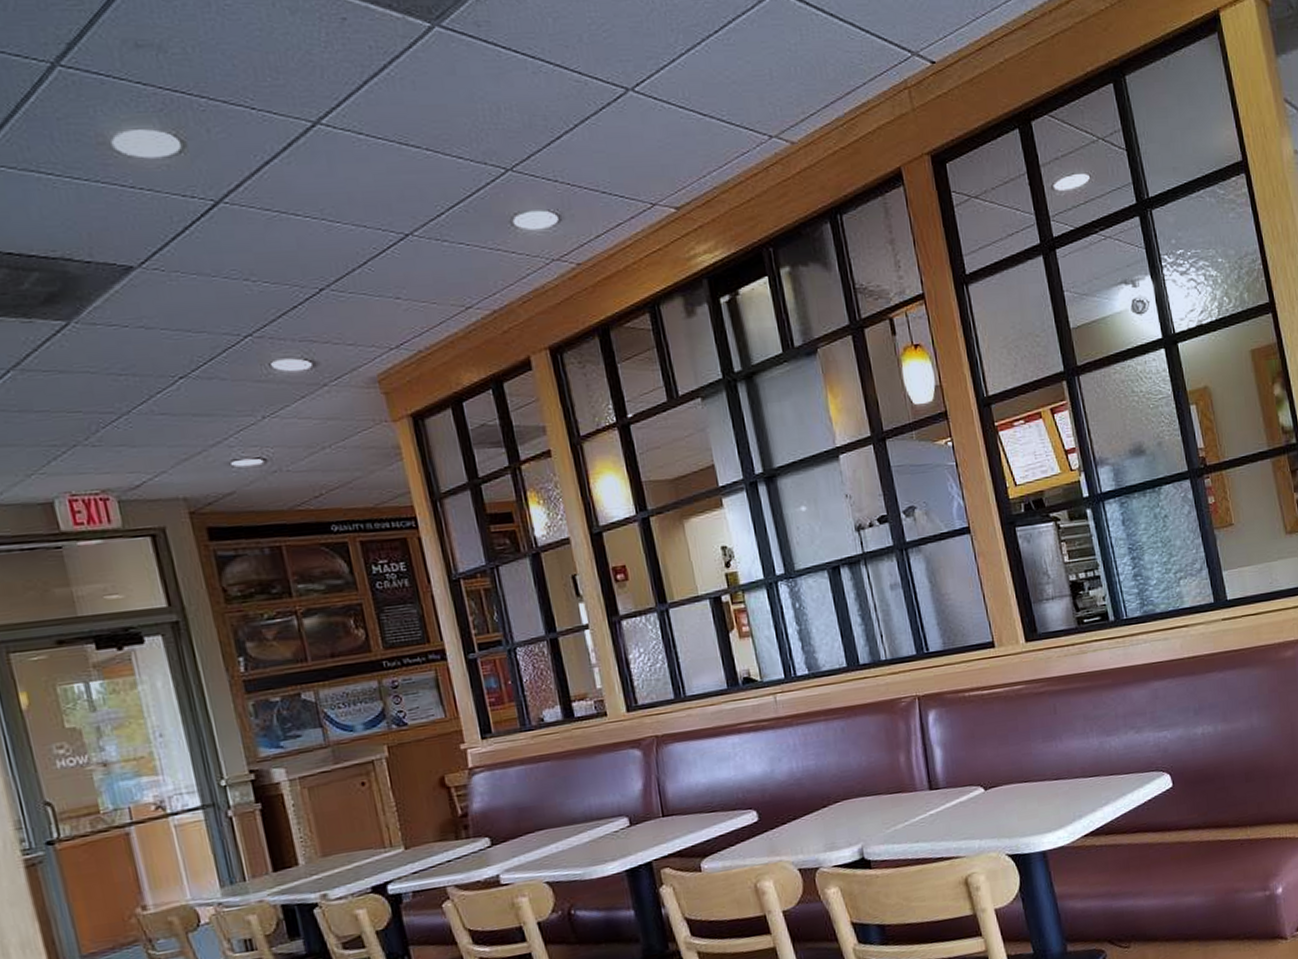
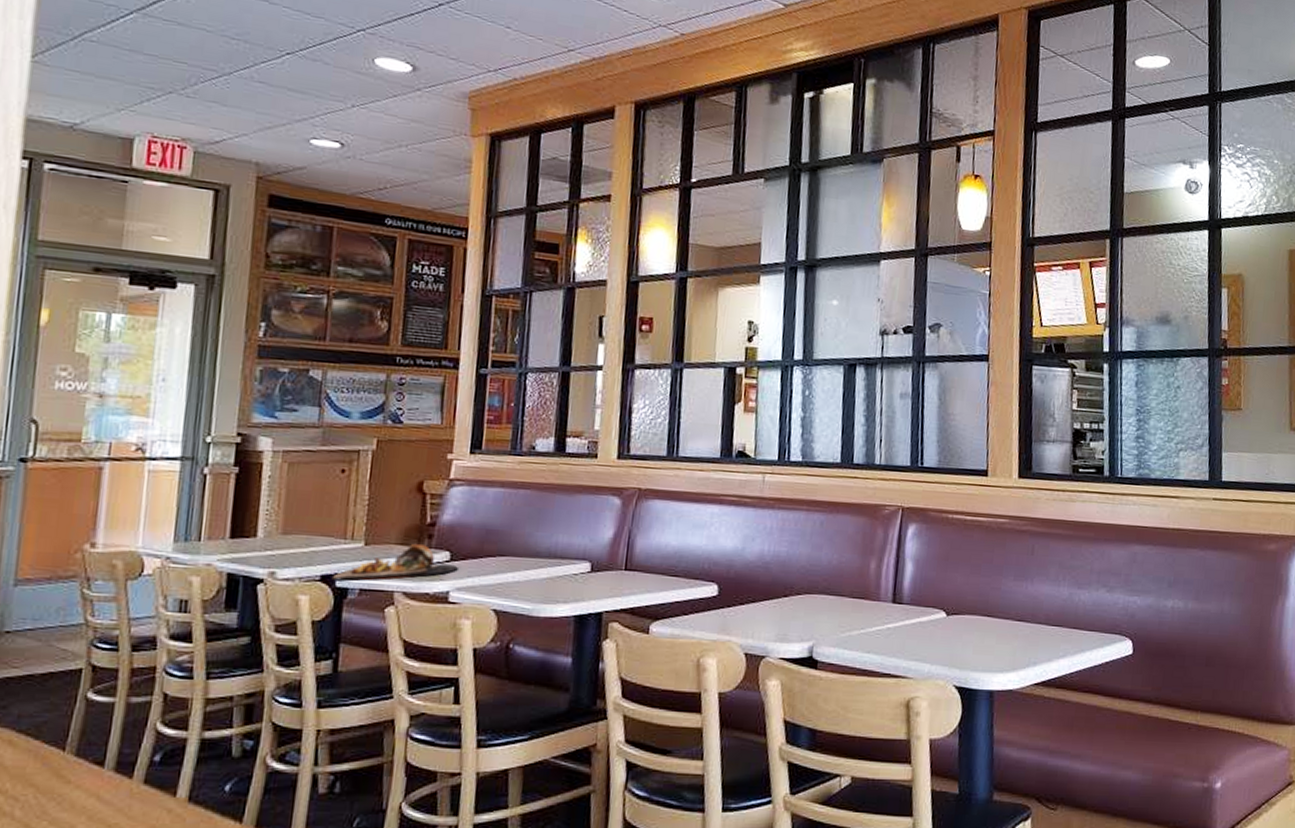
food tray: none [382,835,502,890] -> present [331,543,458,581]

